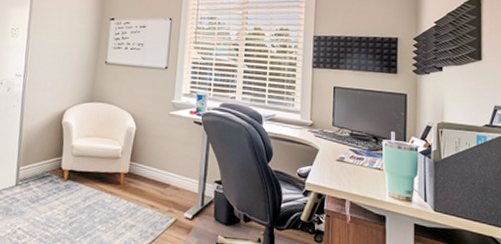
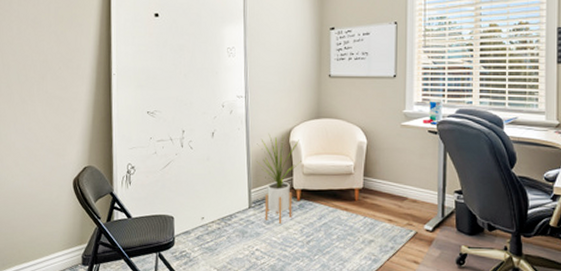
house plant: none [28,113,72,203] -> present [256,133,302,224]

